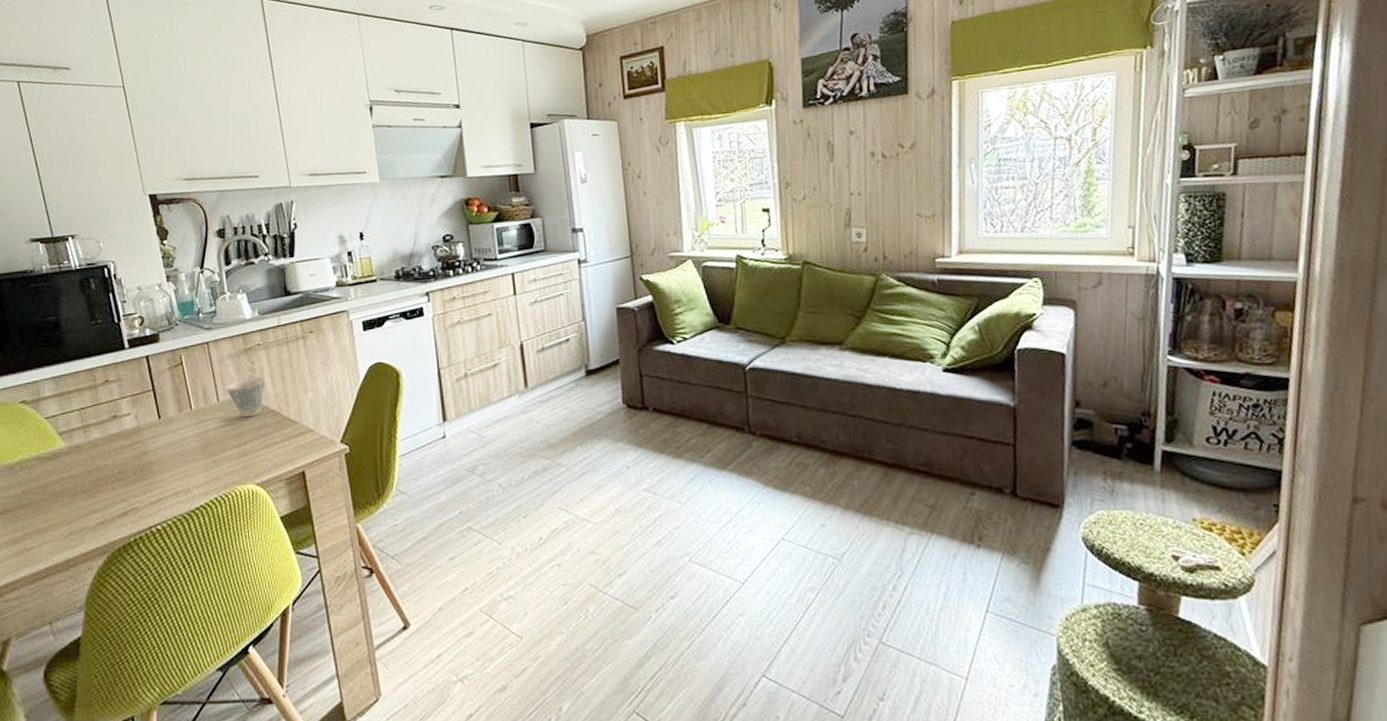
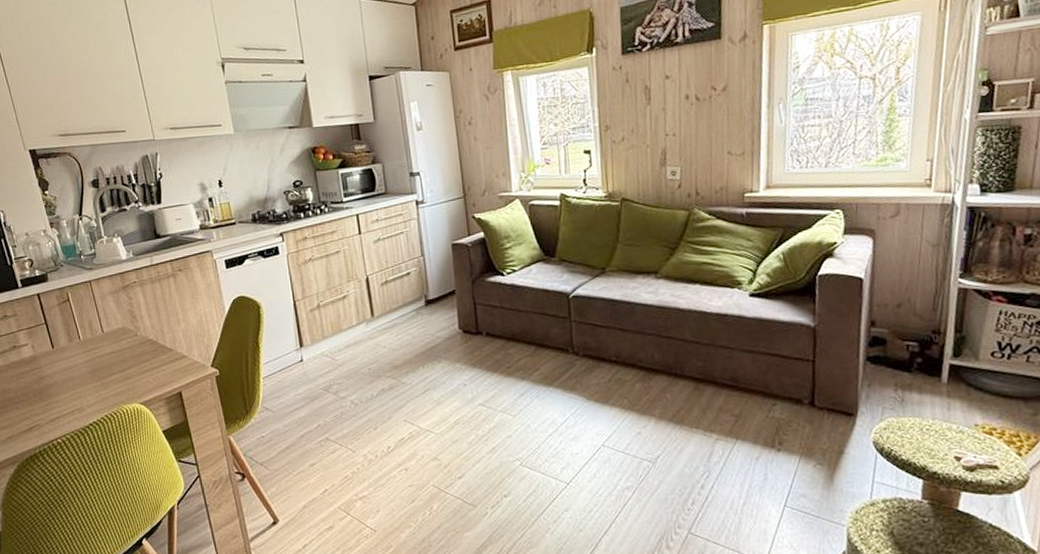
cup: present [226,377,265,418] -> none [109,310,143,346]

